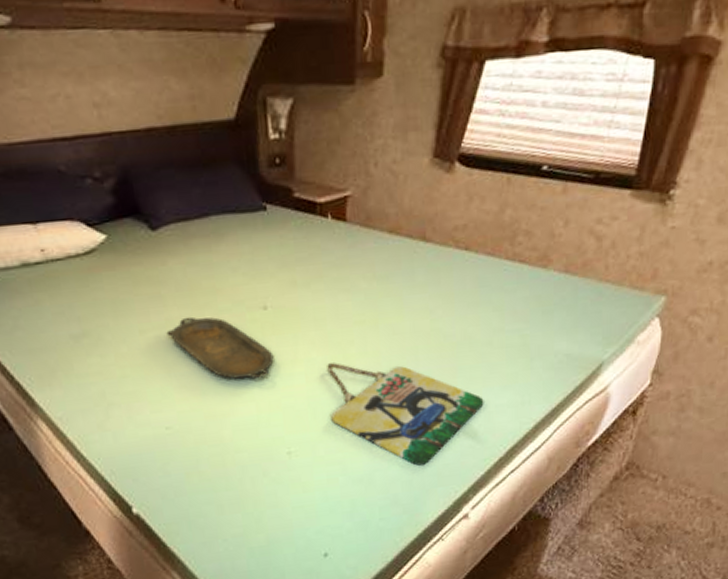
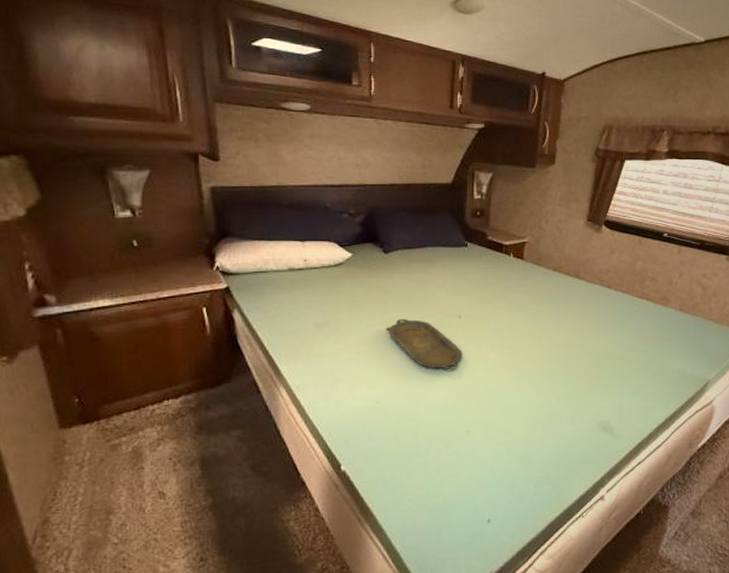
home sign: present [327,363,484,466] -> none [502,363,619,451]

